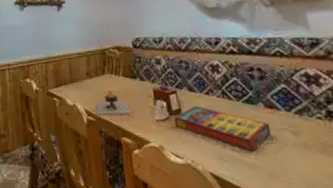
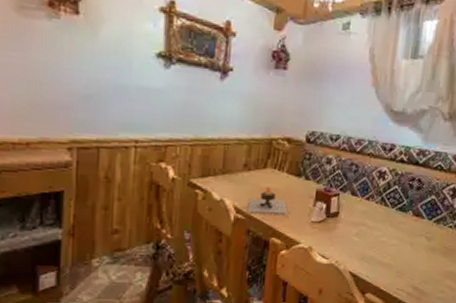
game compilation box: present [173,105,272,152] -> none [329,210,412,254]

